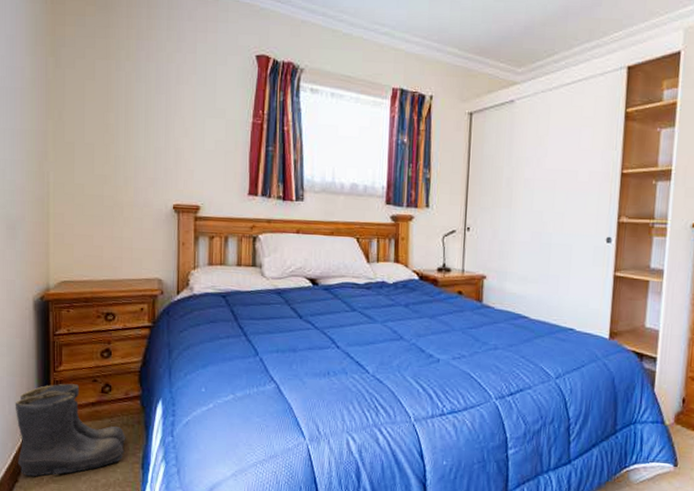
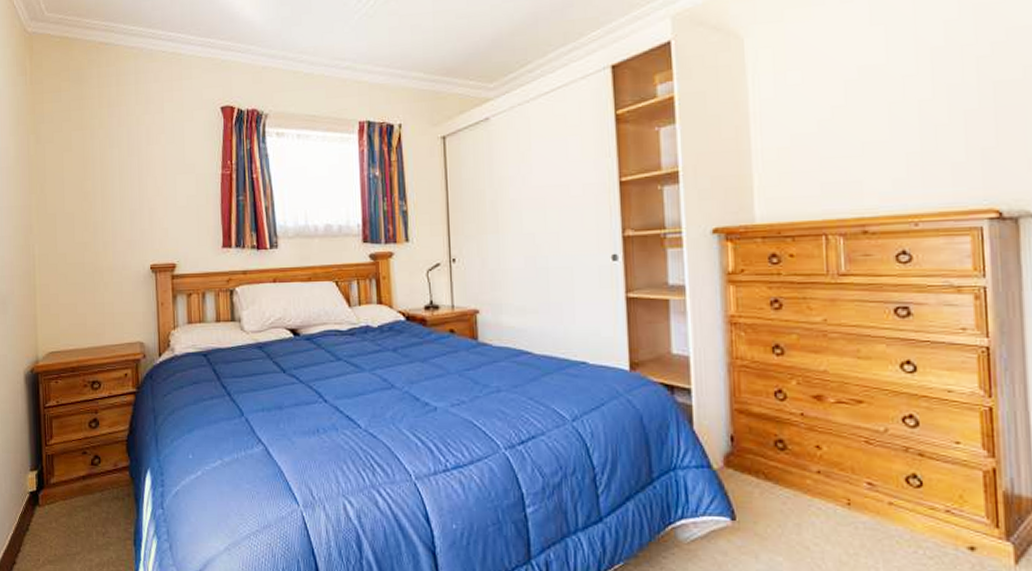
boots: present [15,383,126,477] -> none [10,457,118,558]

